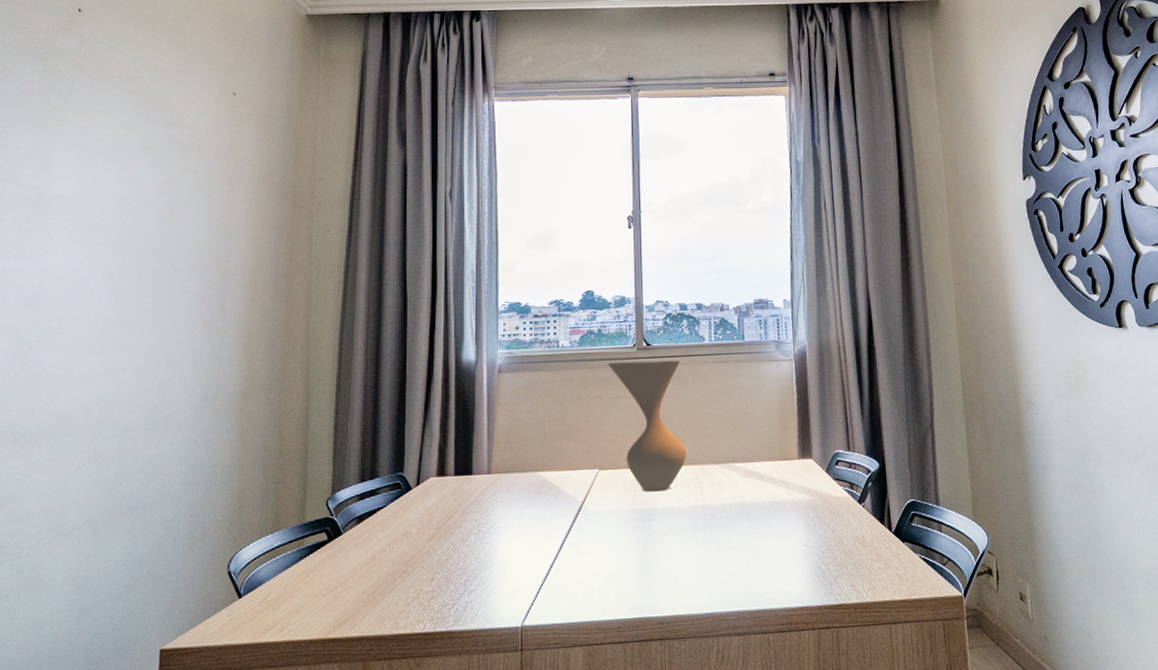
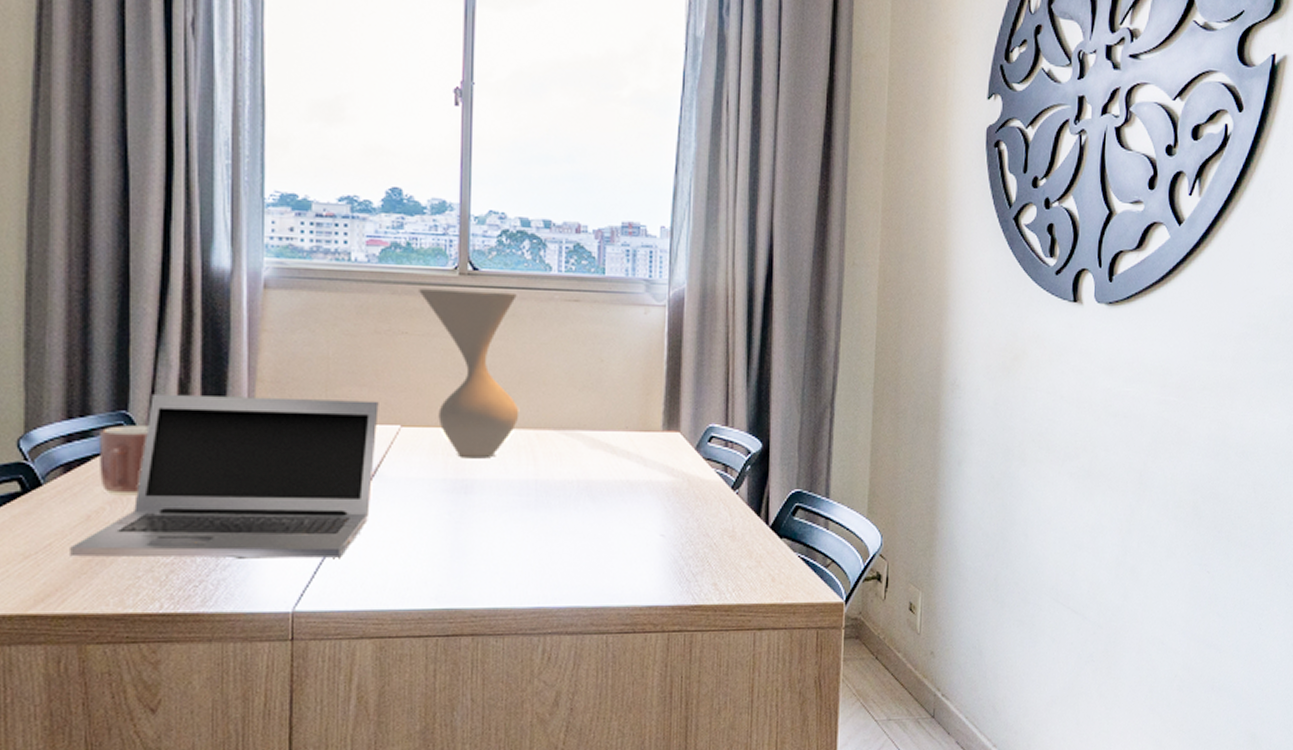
laptop: none [360,451,582,590] -> present [70,393,379,558]
mug: none [382,483,417,539] -> present [100,425,148,496]

